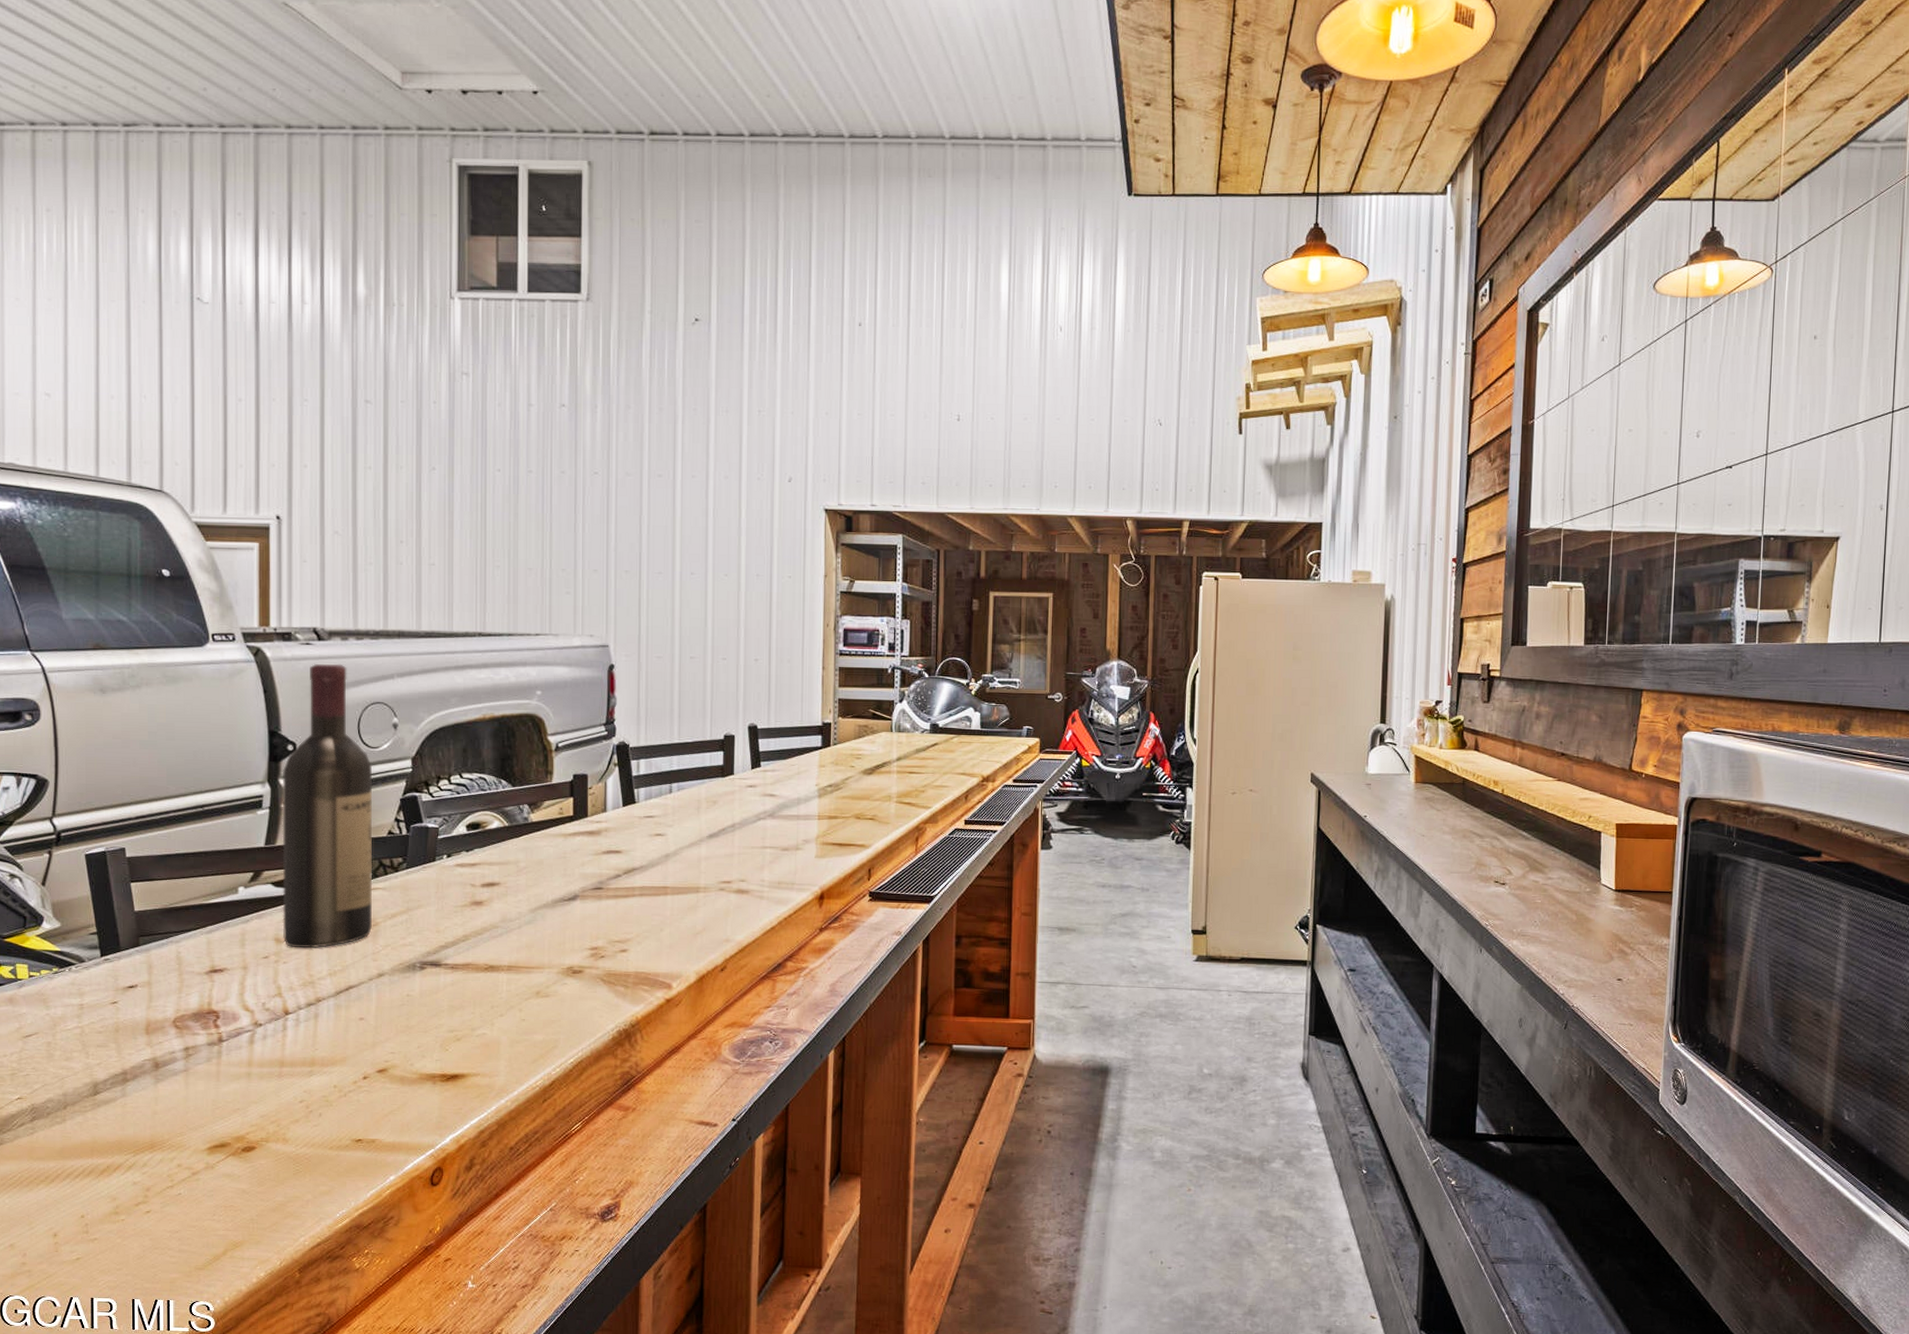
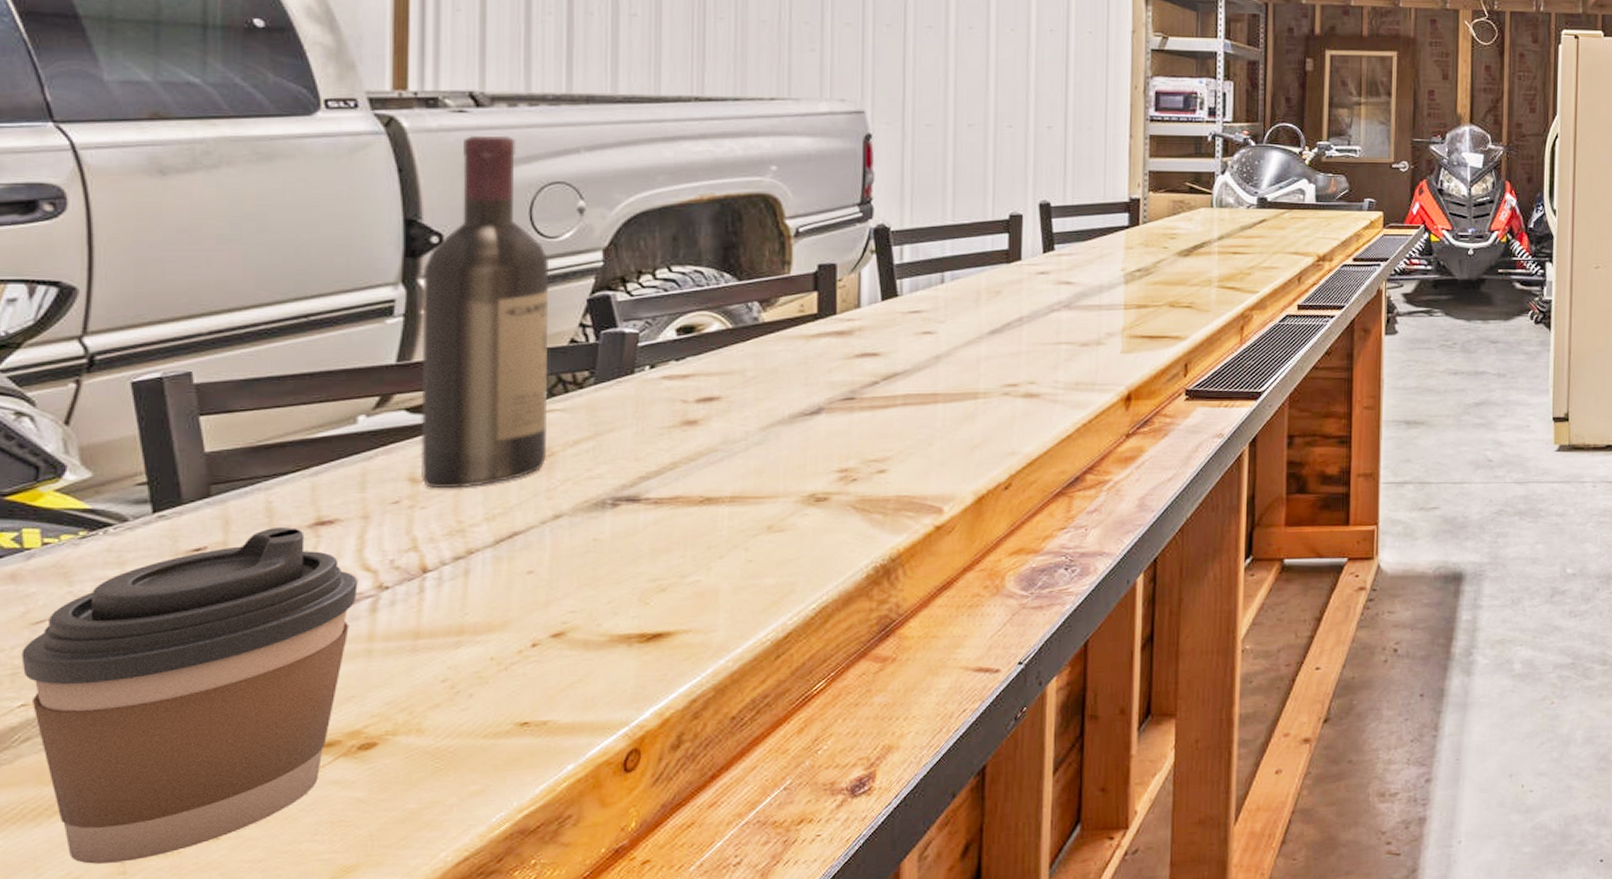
coffee cup: none [17,972,240,1224] -> present [21,526,358,865]

